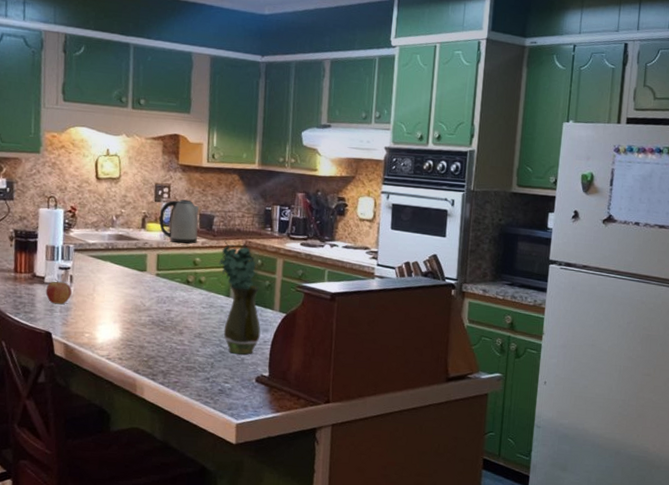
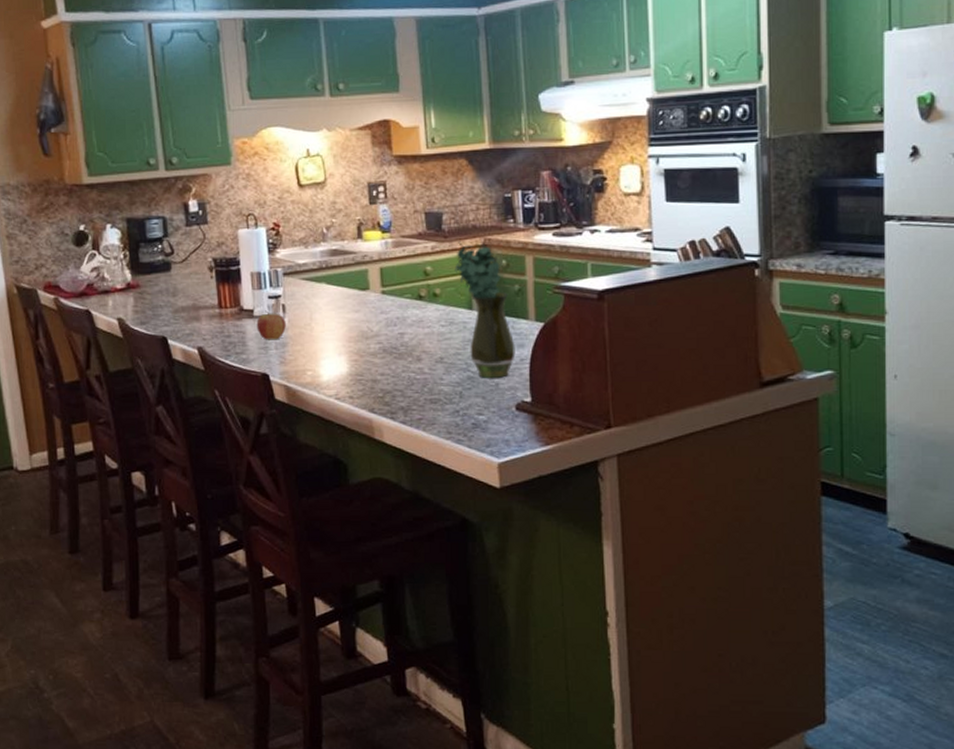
kettle: present [159,199,200,244] -> none [377,197,426,251]

